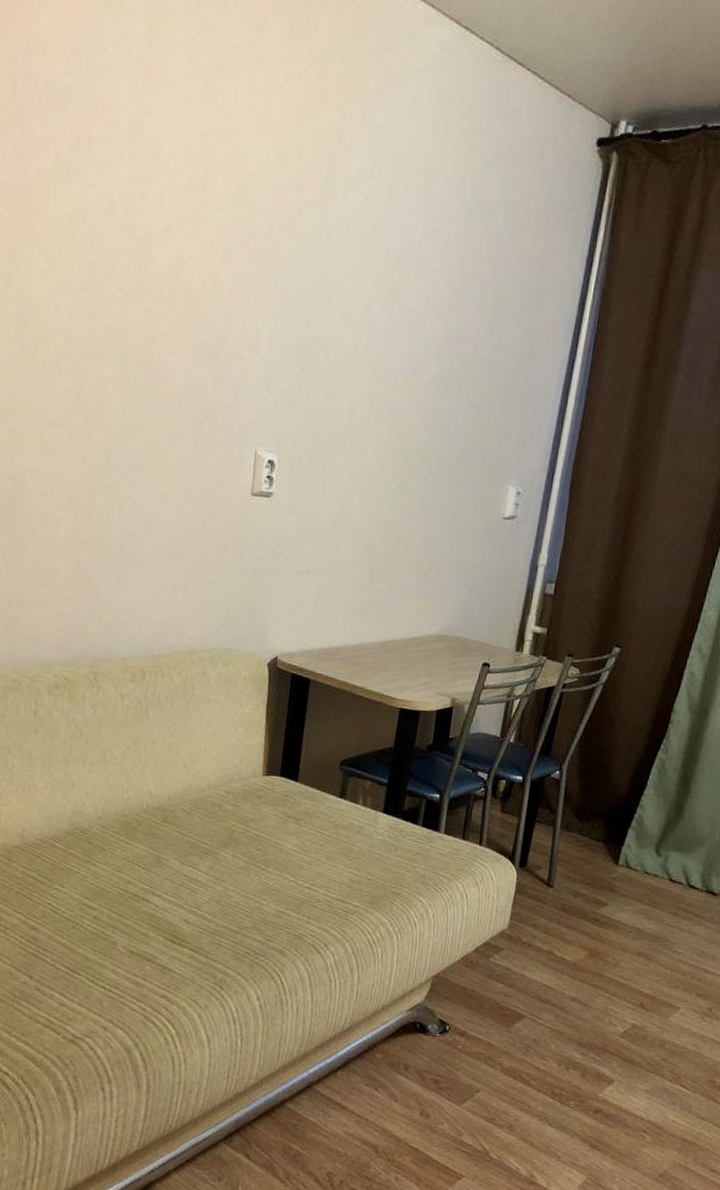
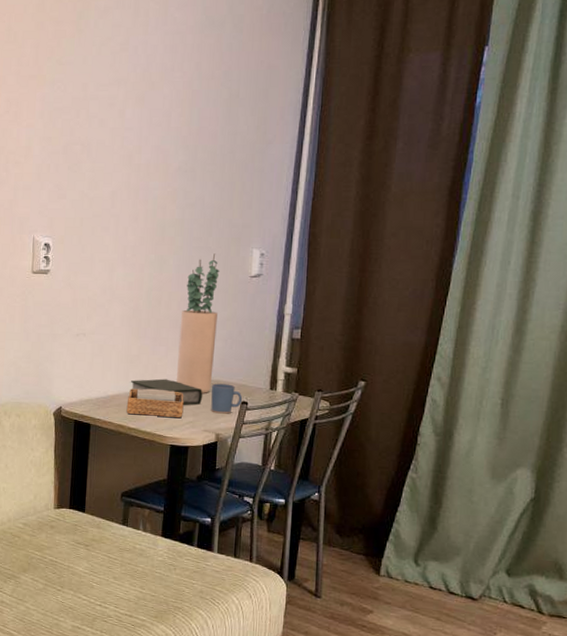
napkin holder: none [352,640,419,679] -> present [126,388,184,419]
book: none [359,630,441,664] -> present [130,378,203,406]
vase: none [411,488,470,651] -> present [176,253,220,393]
mug: none [448,640,485,677] -> present [211,383,243,414]

